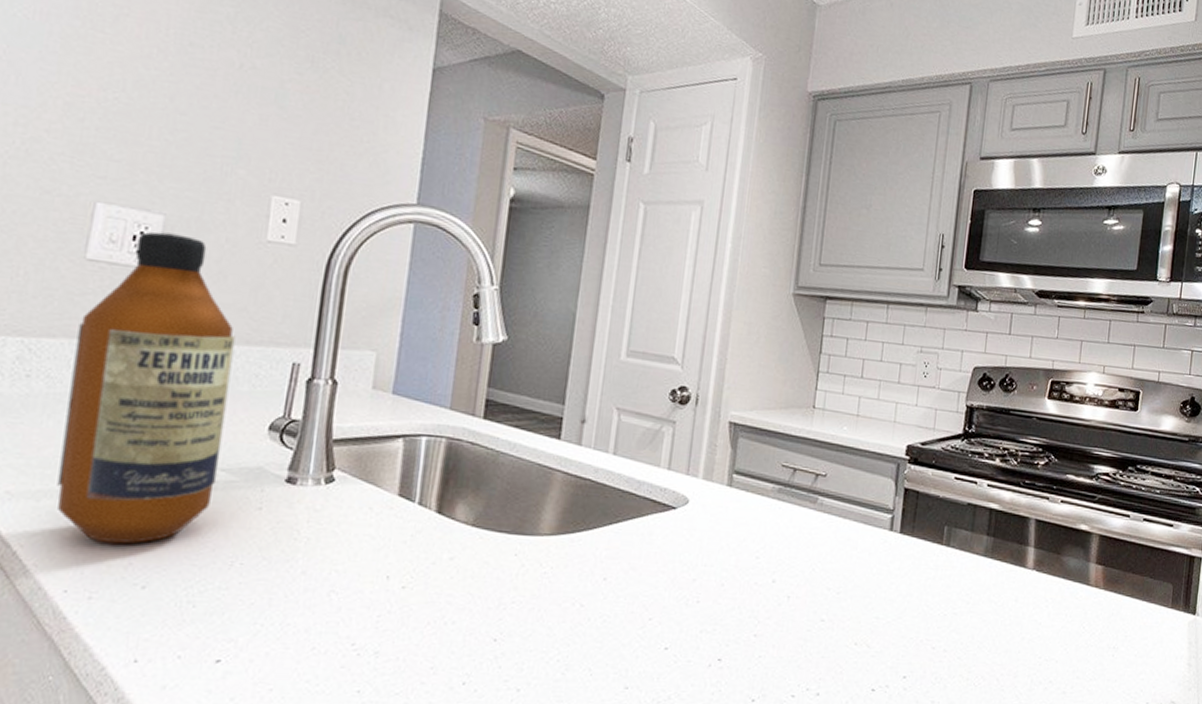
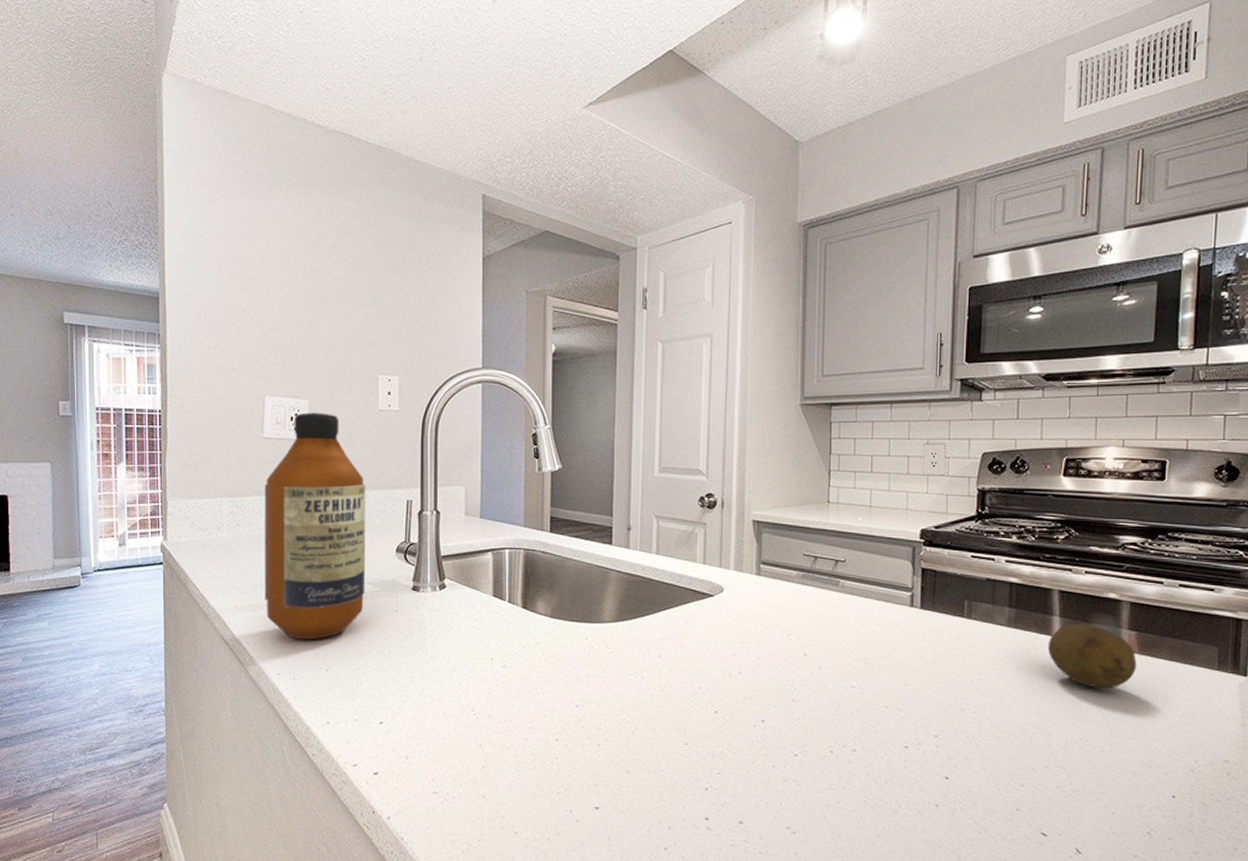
fruit: none [1021,555,1102,626] -> present [1048,623,1137,689]

